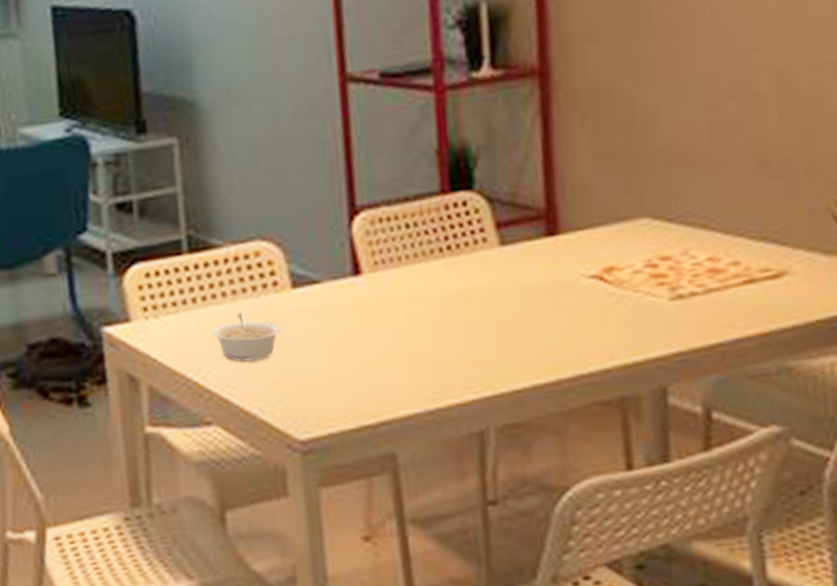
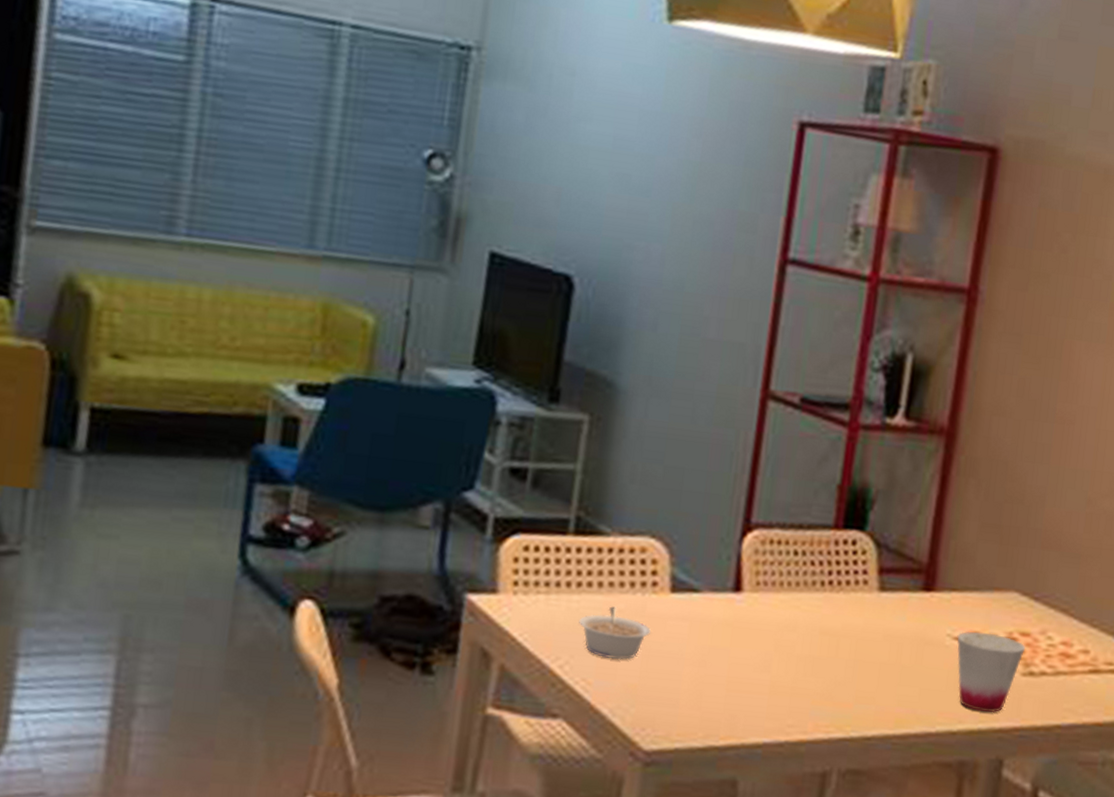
cup: none [592,264,668,344] -> present [957,631,1025,713]

